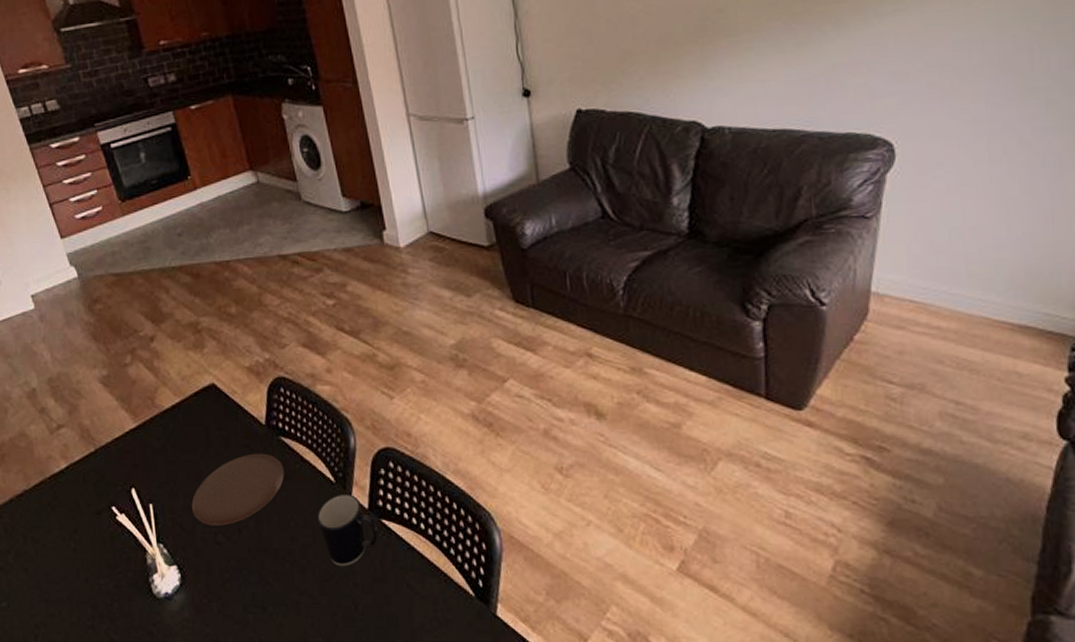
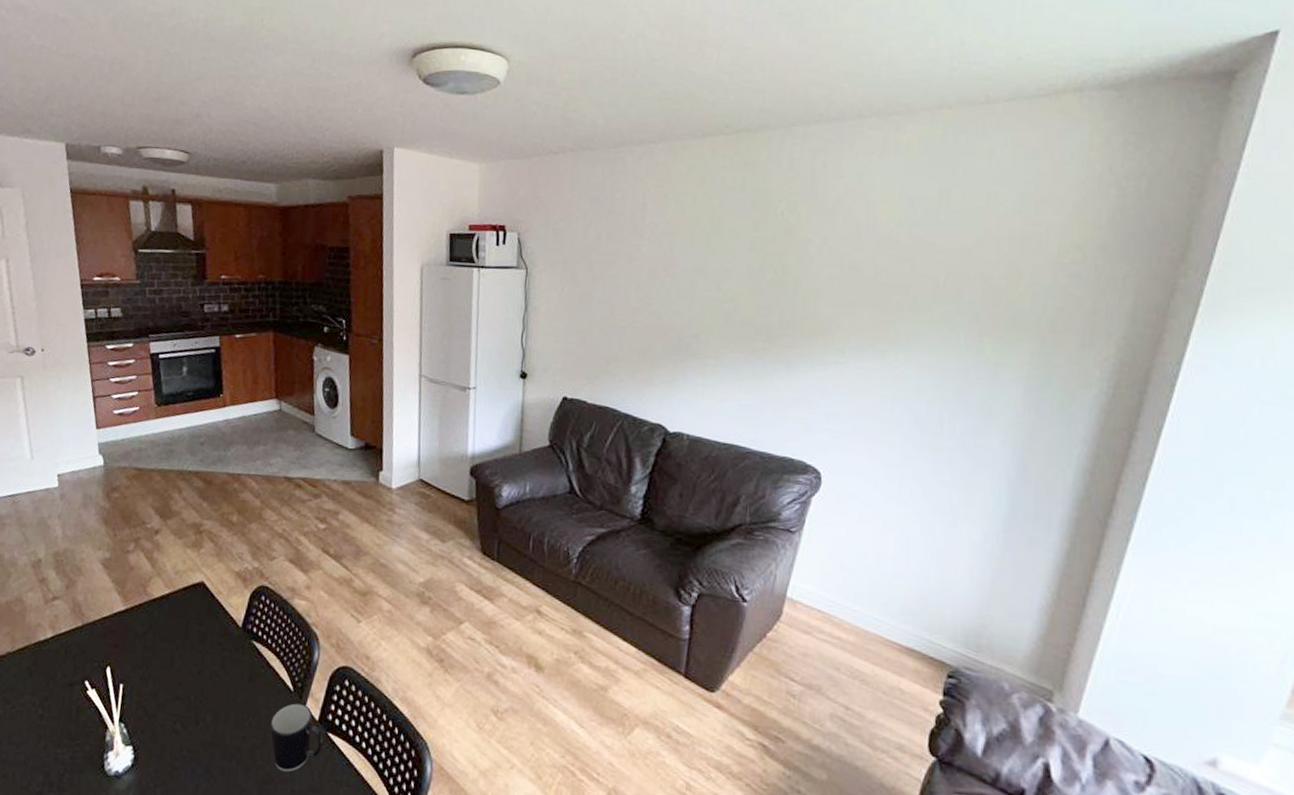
plate: present [192,453,285,526] -> none [158,652,250,716]

